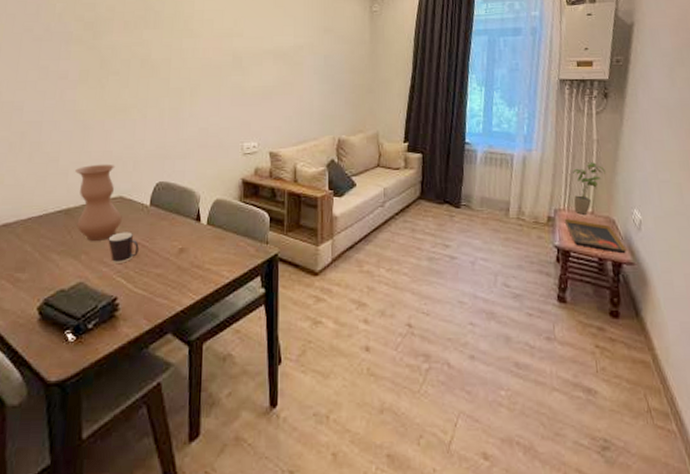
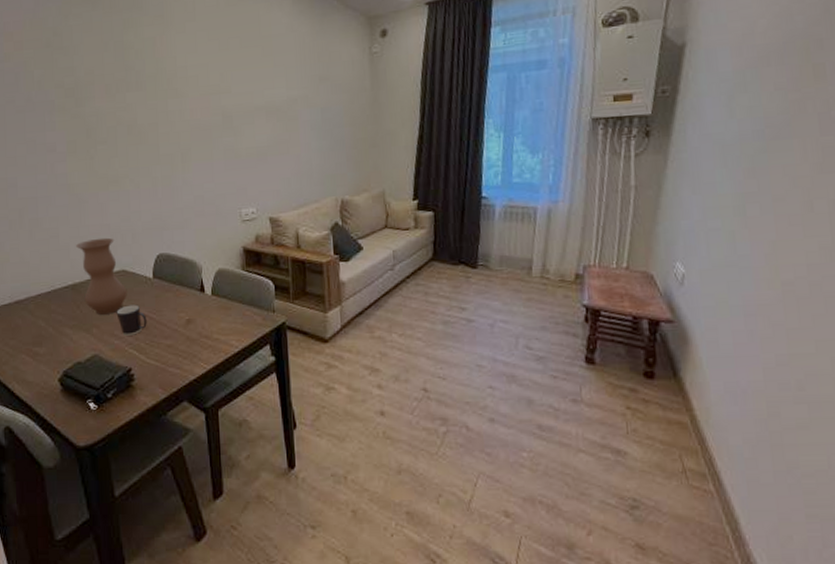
decorative tray: present [564,219,627,254] -> none [594,276,666,311]
house plant: present [573,162,605,215] -> none [605,212,644,271]

